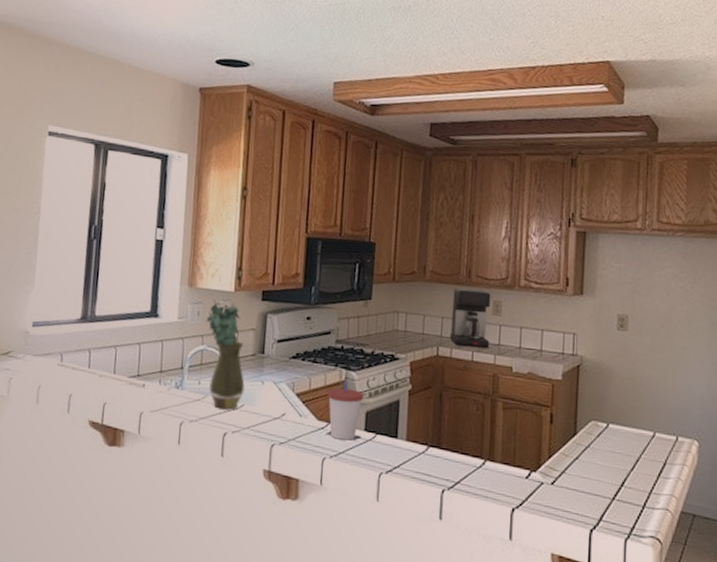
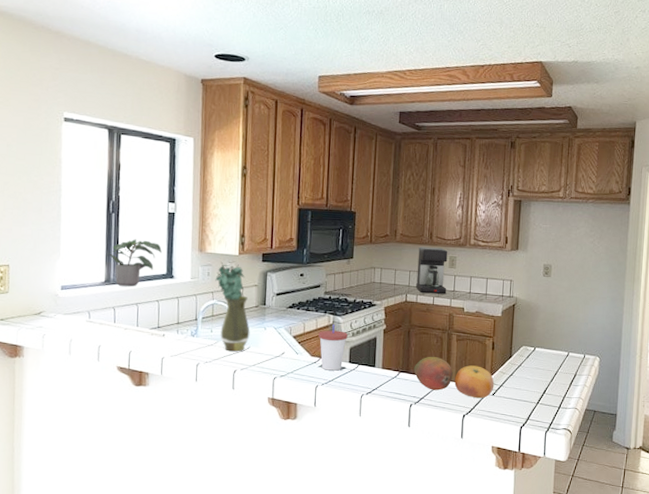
potted plant: none [85,269,147,327] -> present [107,238,162,288]
fruit: none [446,427,498,474] -> present [413,356,453,391]
fruit: none [500,442,554,488] -> present [454,365,495,399]

